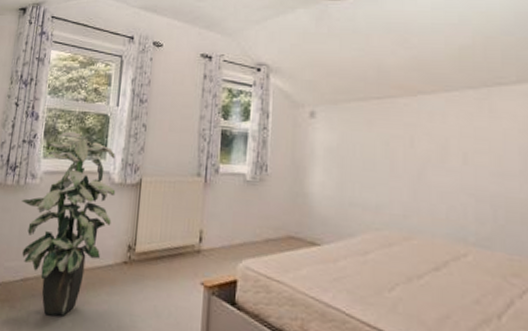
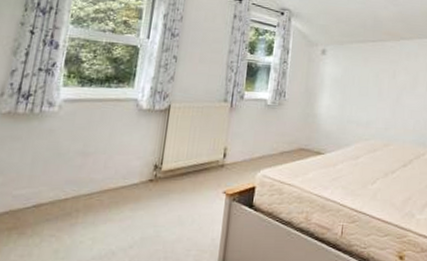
indoor plant: present [21,131,116,316] -> none [35,60,144,237]

